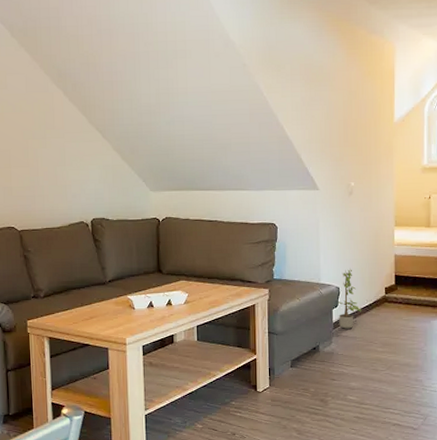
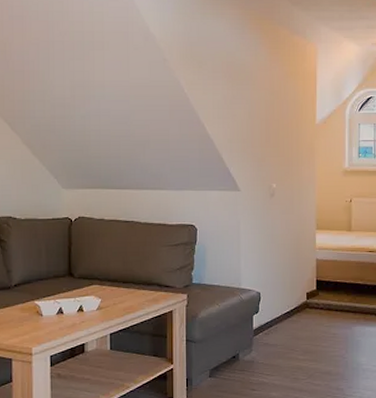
potted plant: present [337,268,362,329] -> none [258,272,283,336]

